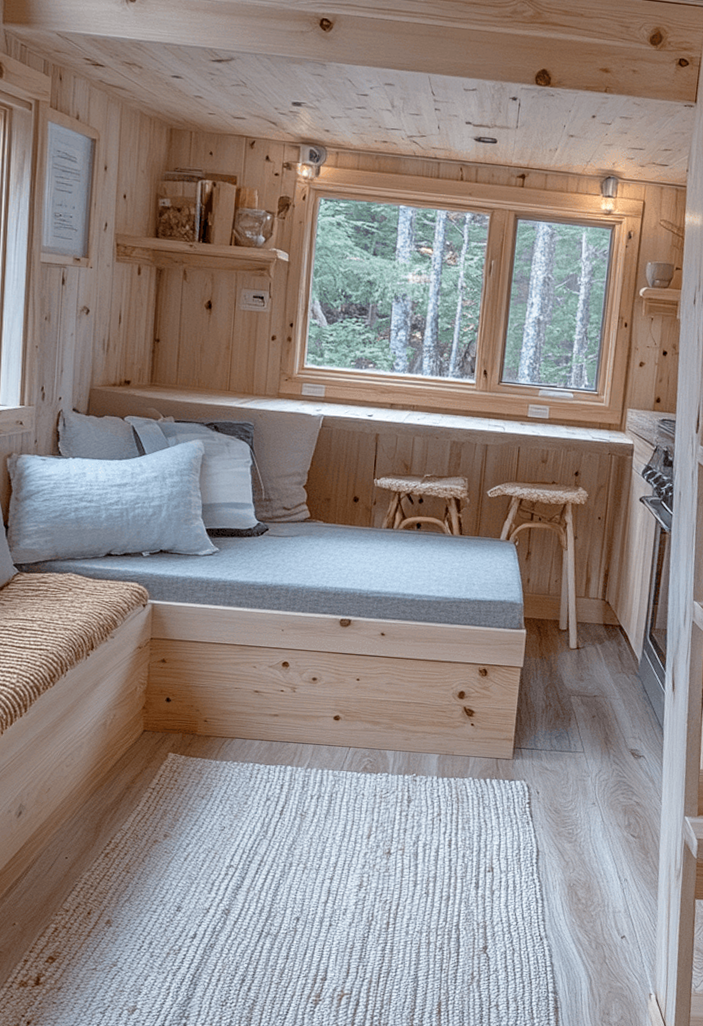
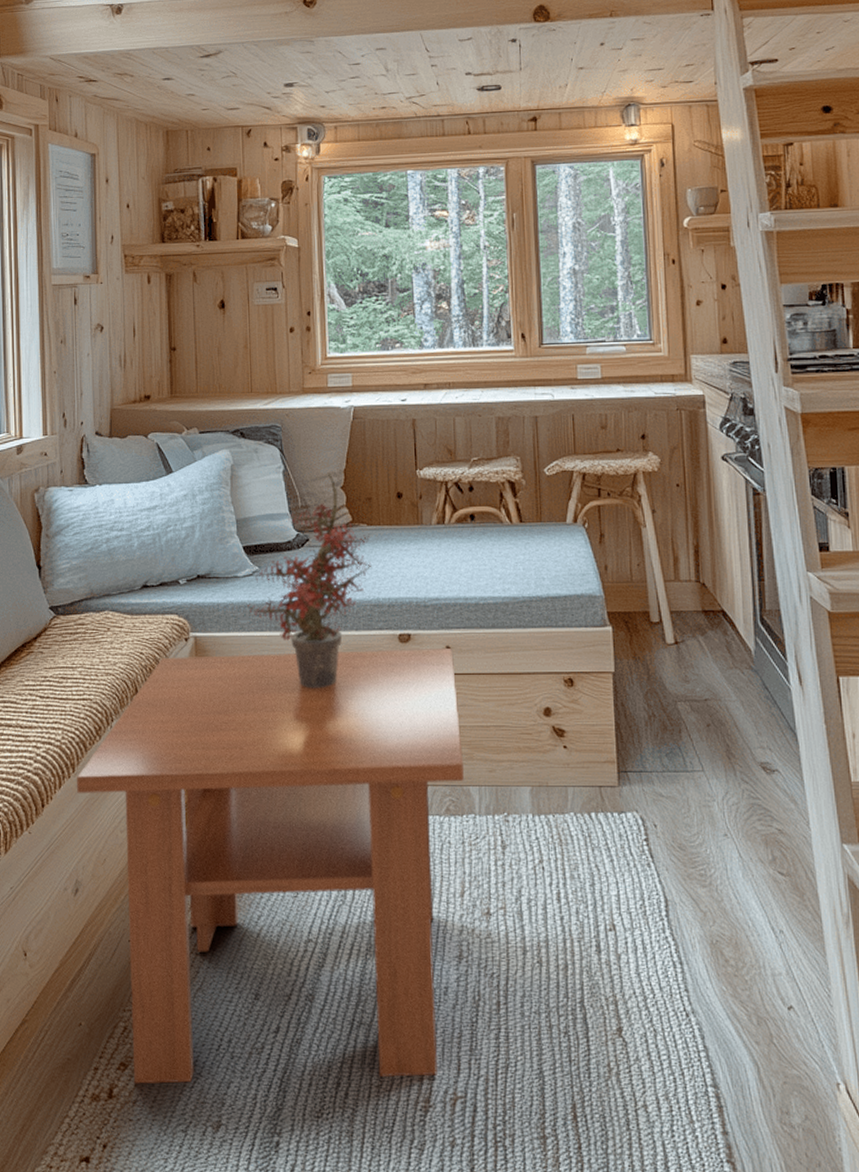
coffee table: none [27,619,387,977] -> present [76,649,464,1084]
potted plant: none [204,472,325,659] -> present [246,472,372,689]

